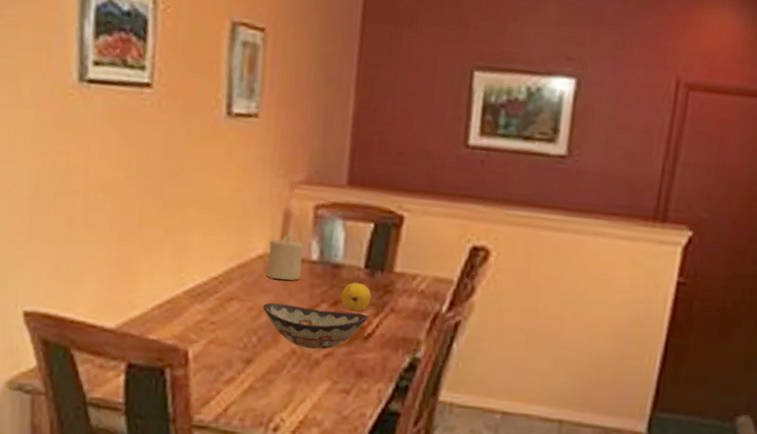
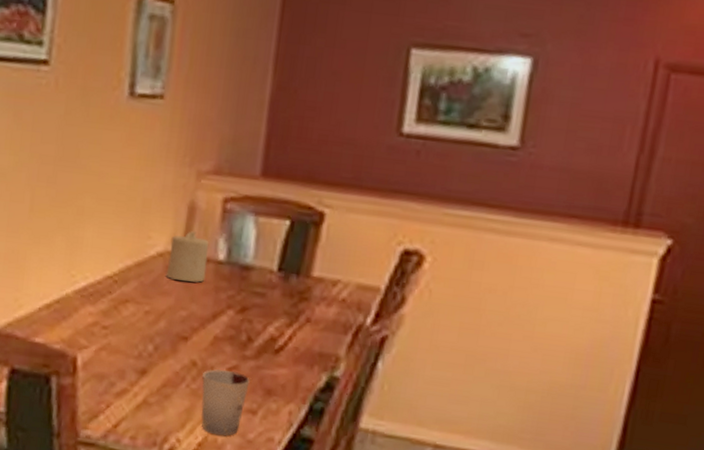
decorative bowl: present [263,302,368,349] -> none [161,306,280,362]
cup: none [301,356,343,414] -> present [201,369,250,436]
fruit: present [340,282,372,311] -> none [249,287,285,320]

